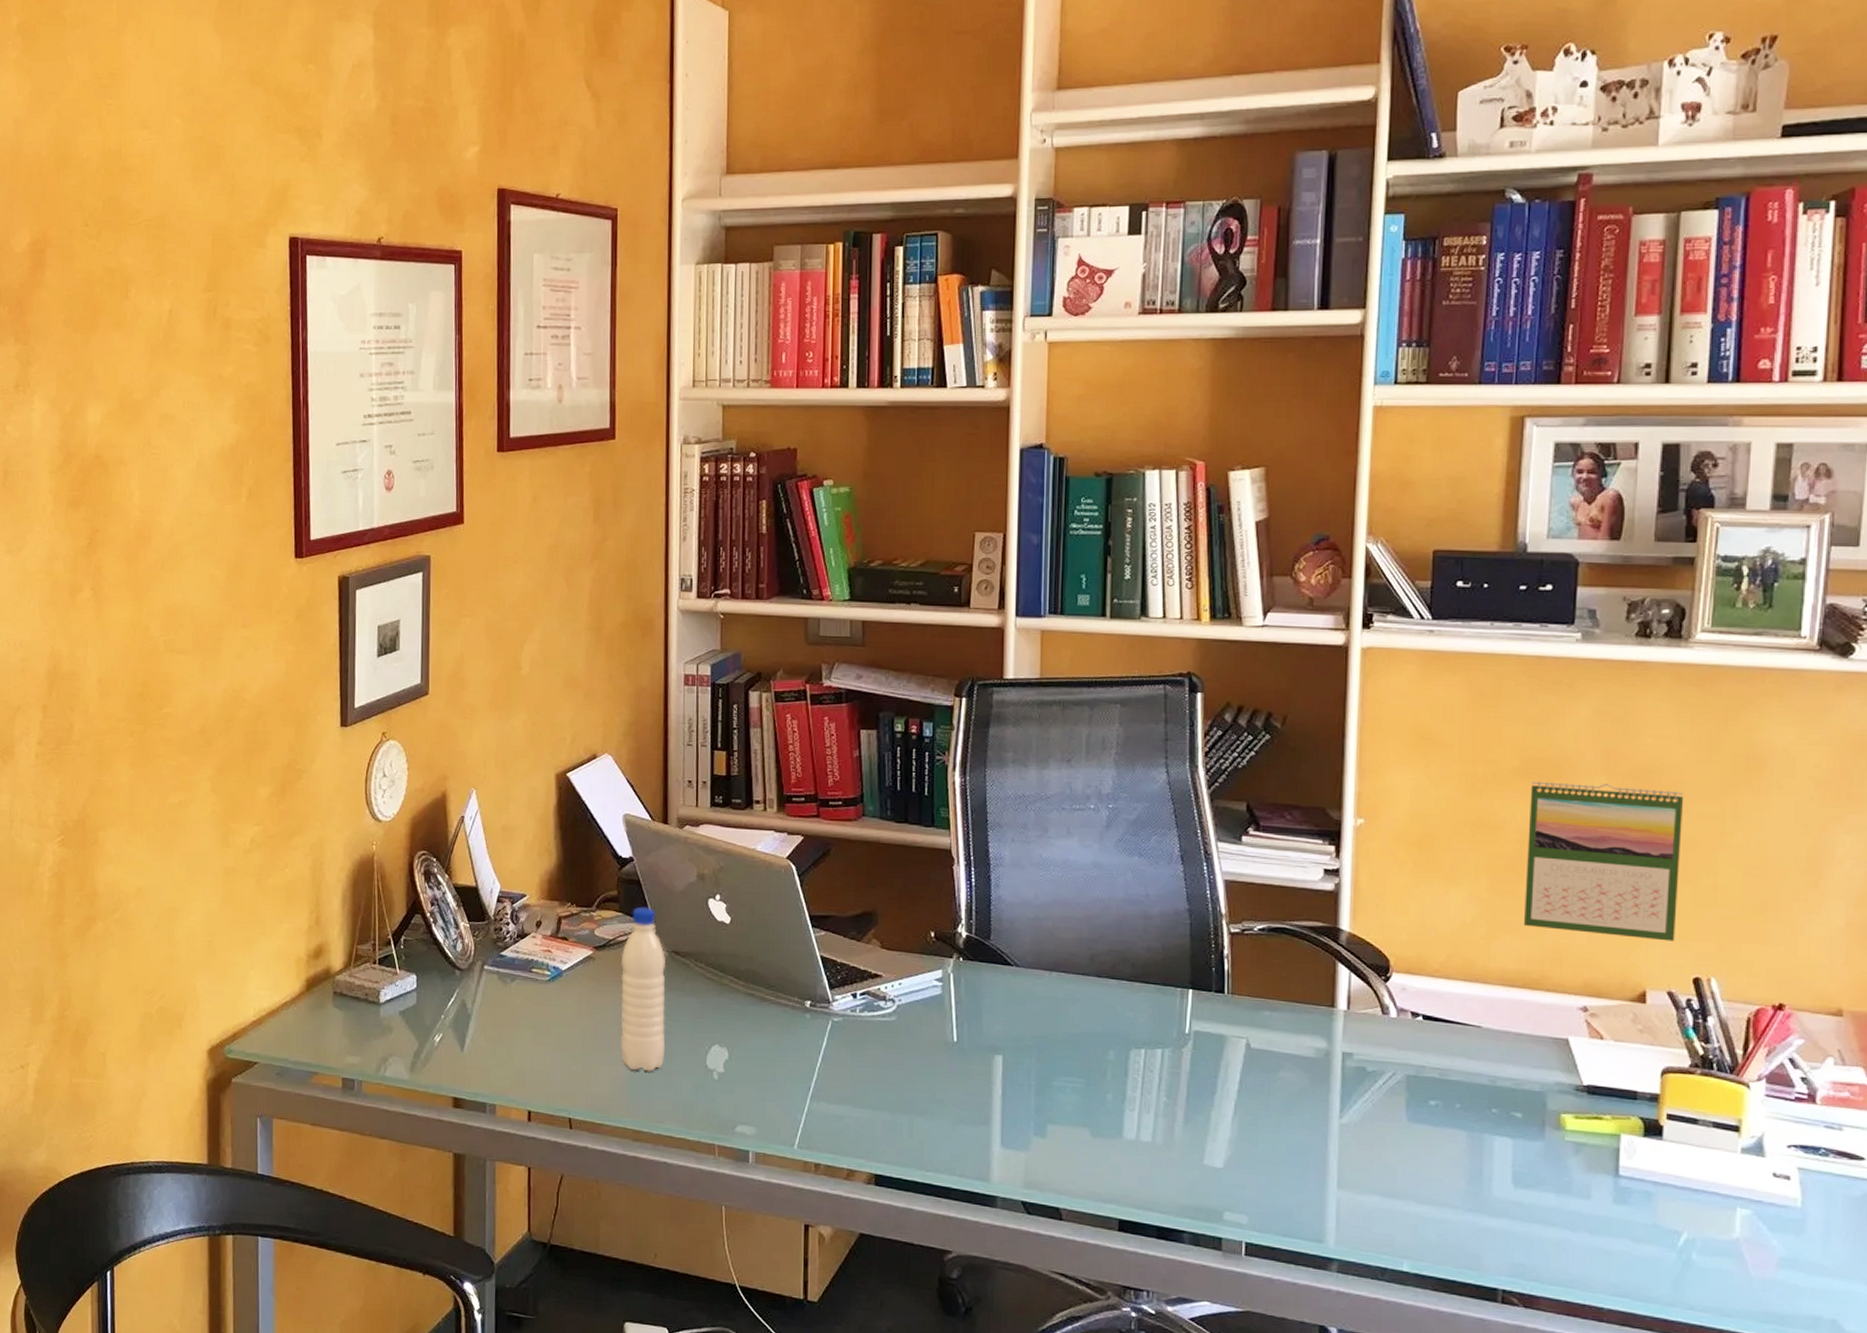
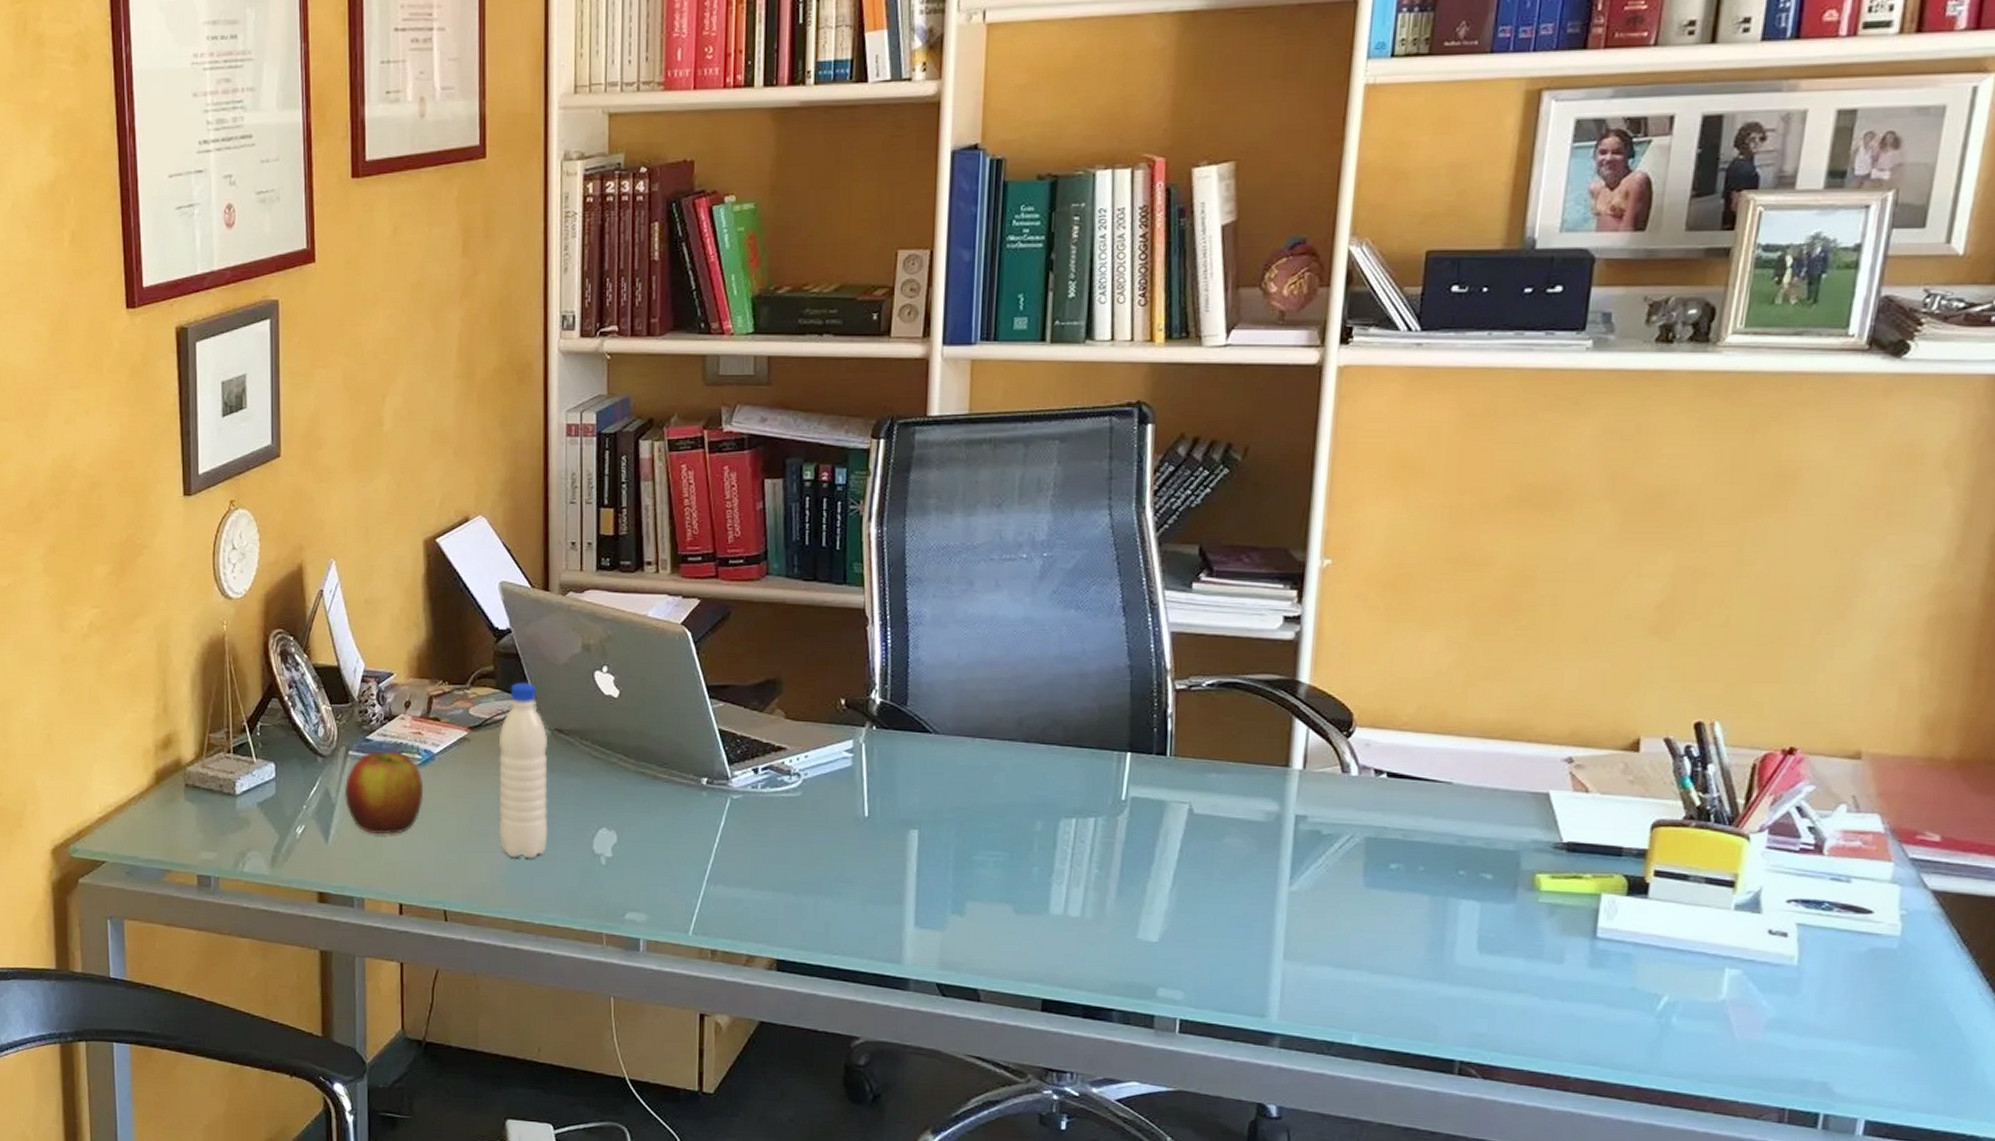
apple: none [479,966,552,1046] -> present [344,751,424,835]
calendar: present [1523,781,1684,942] -> none [1506,510,1699,683]

